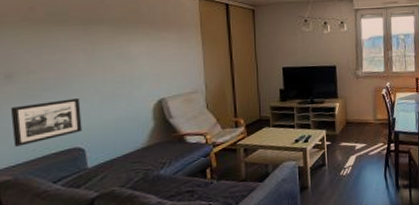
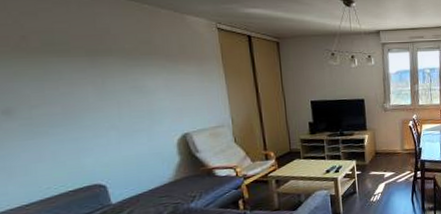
picture frame: present [10,98,82,147] -> none [14,134,101,185]

